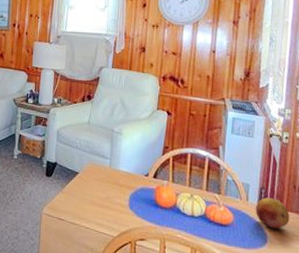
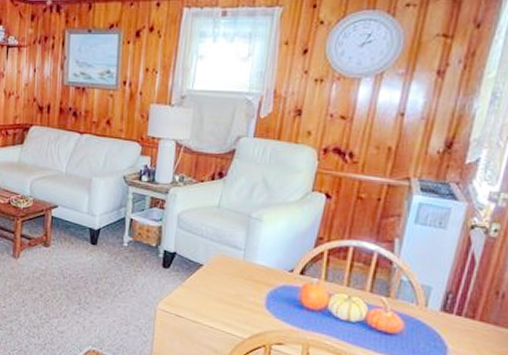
fruit: present [255,197,290,229] -> none [435,303,485,342]

